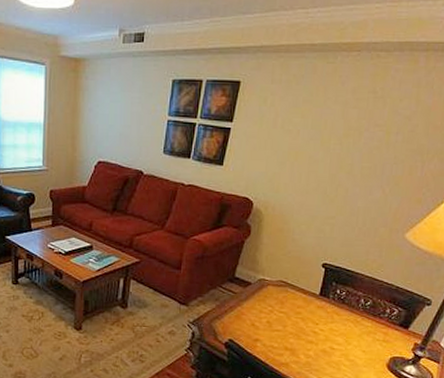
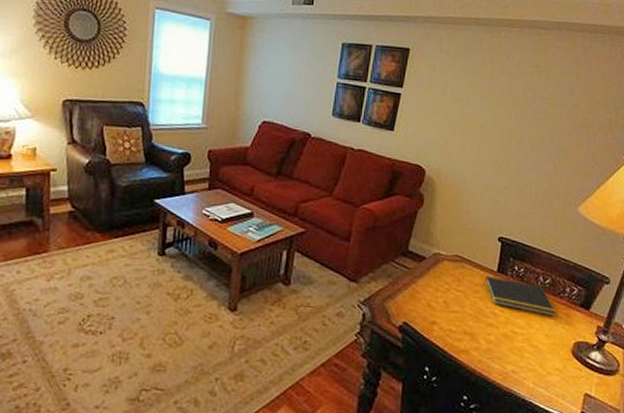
notepad: none [305,299,375,335] -> present [483,276,556,316]

